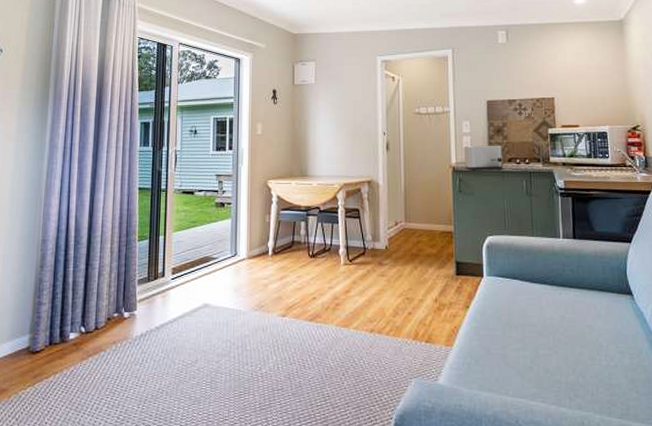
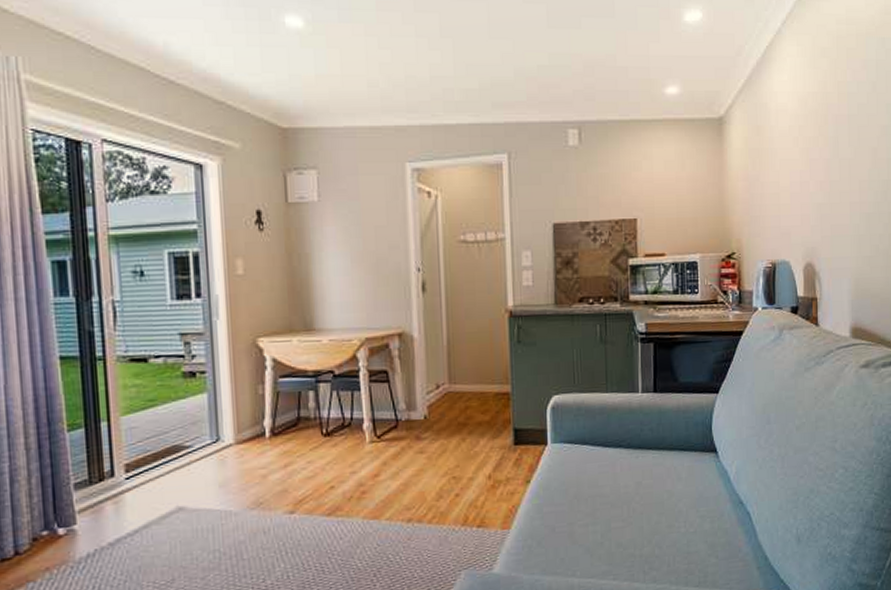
toaster: present [464,145,504,172] -> none [524,281,574,316]

